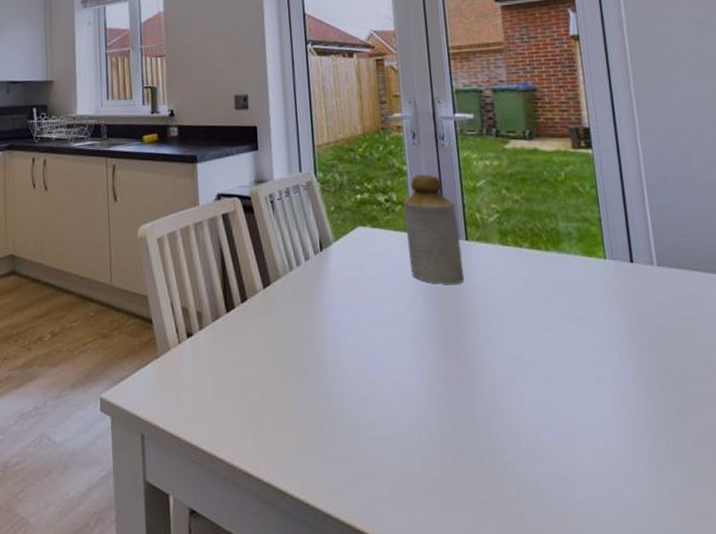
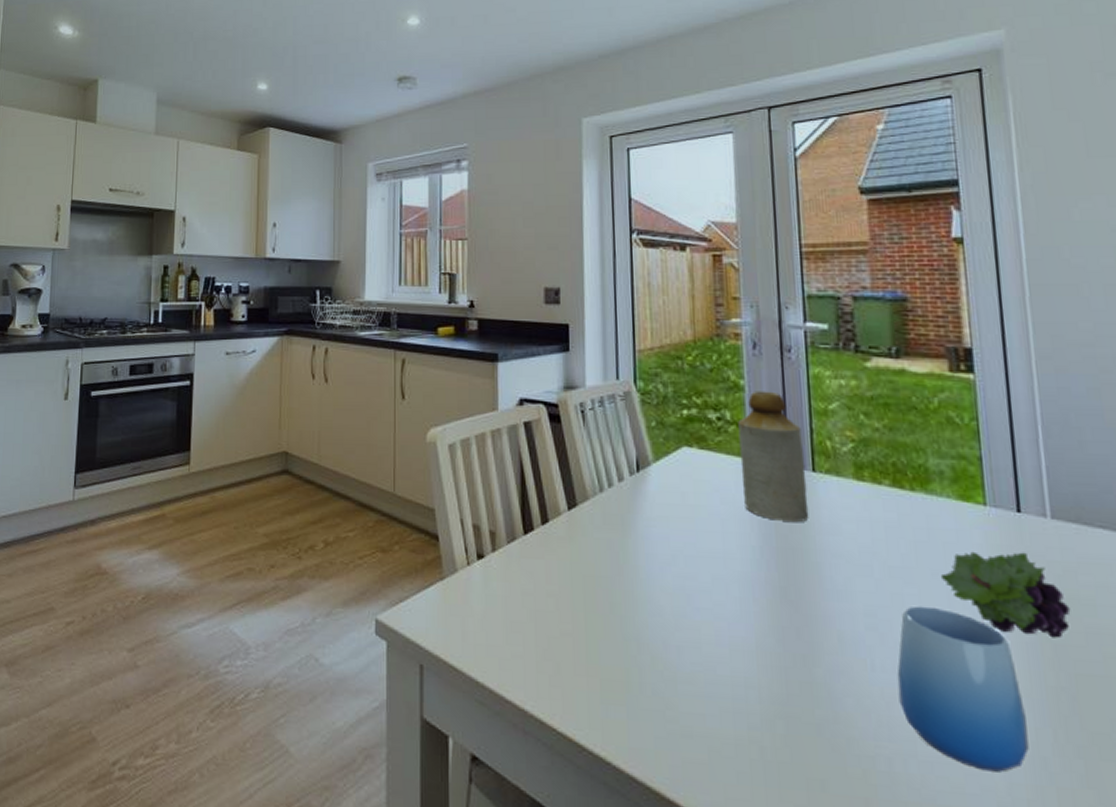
cup: none [540,347,647,480] -> present [897,606,1029,773]
fruit: none [573,295,675,365] -> present [942,551,1071,638]

